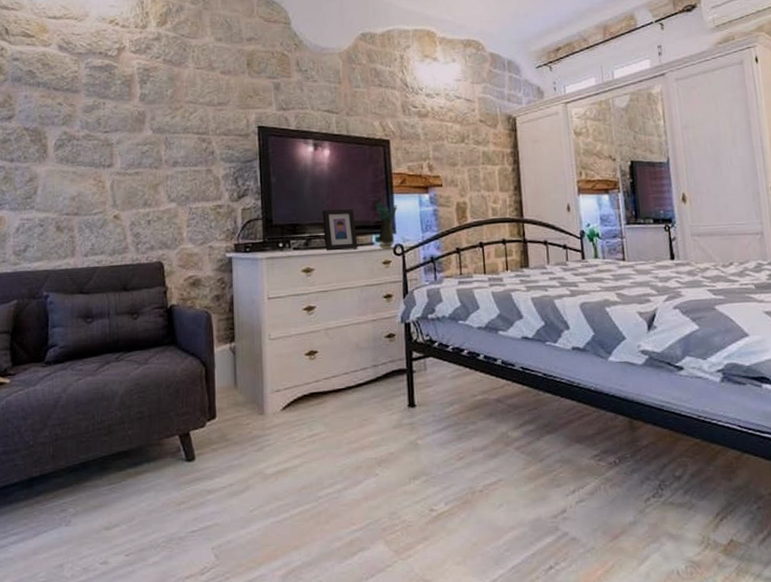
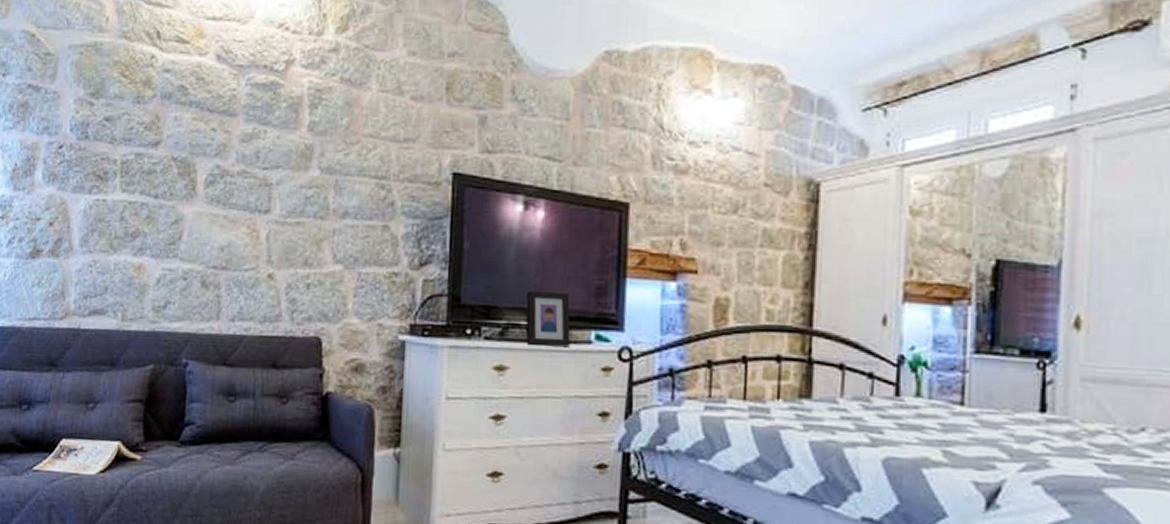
vase: present [374,200,398,249] -> none [597,283,630,352]

